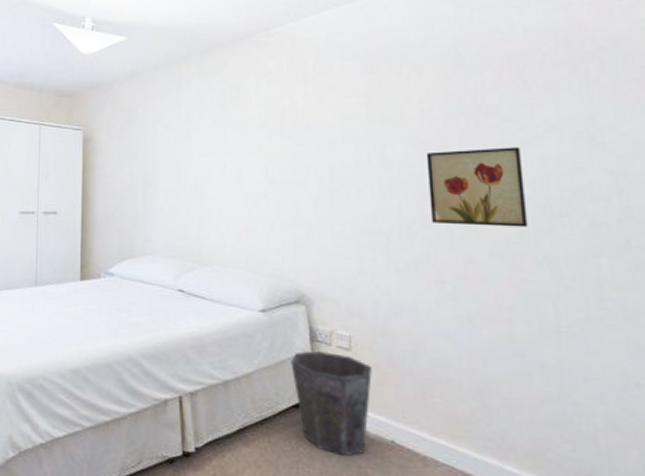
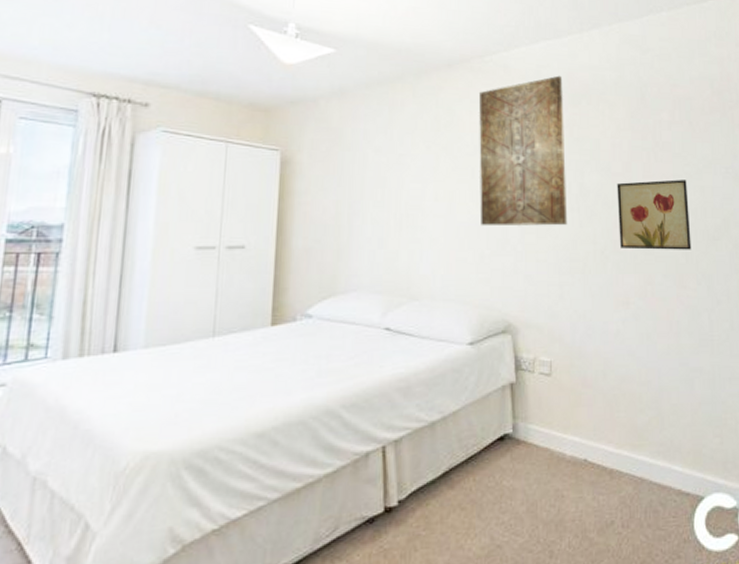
wall art: none [266,41,367,198] -> present [479,75,568,226]
waste bin: present [291,351,372,456] -> none [496,380,569,482]

